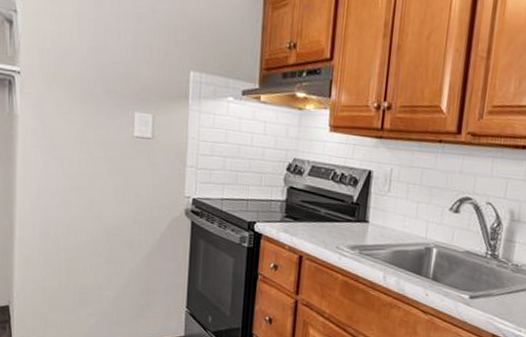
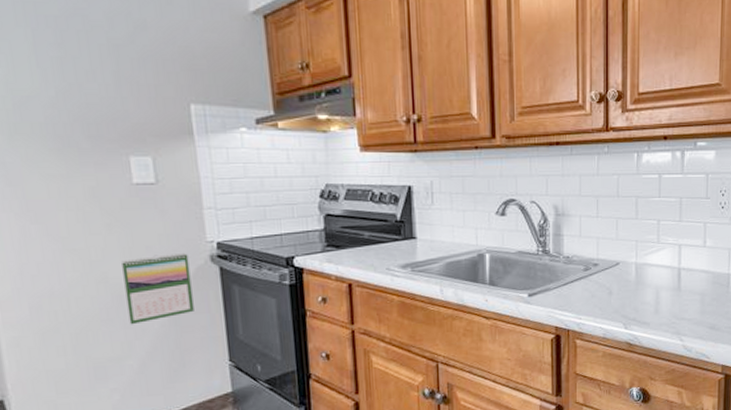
calendar: none [112,202,168,261] -> present [122,252,194,325]

